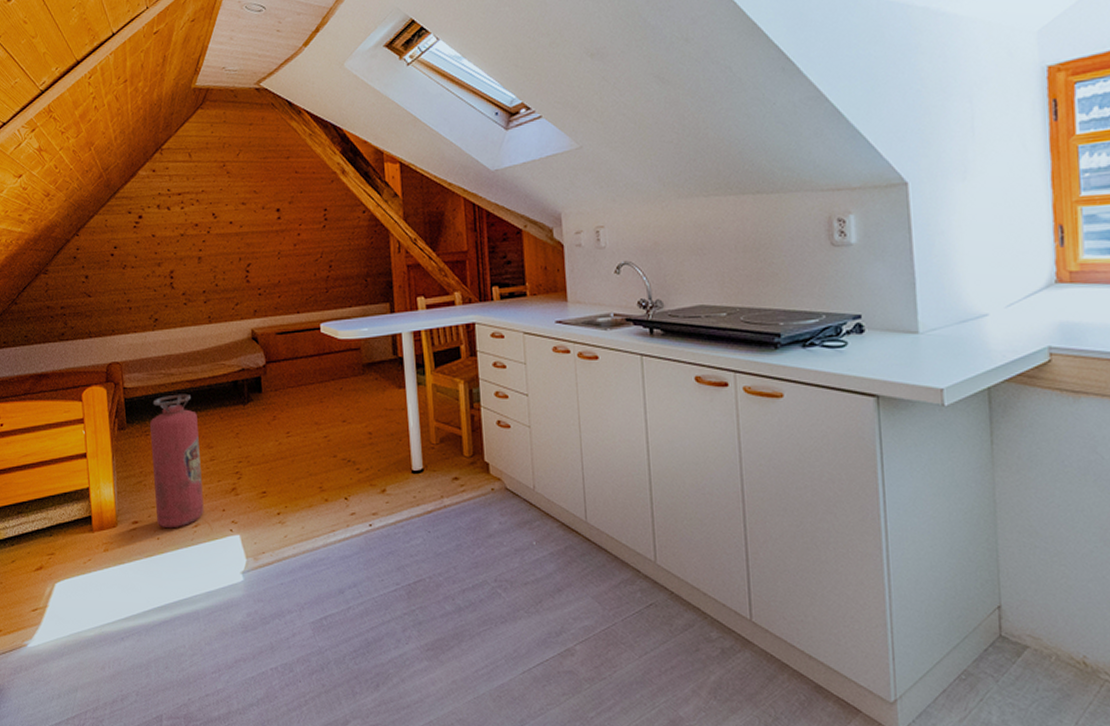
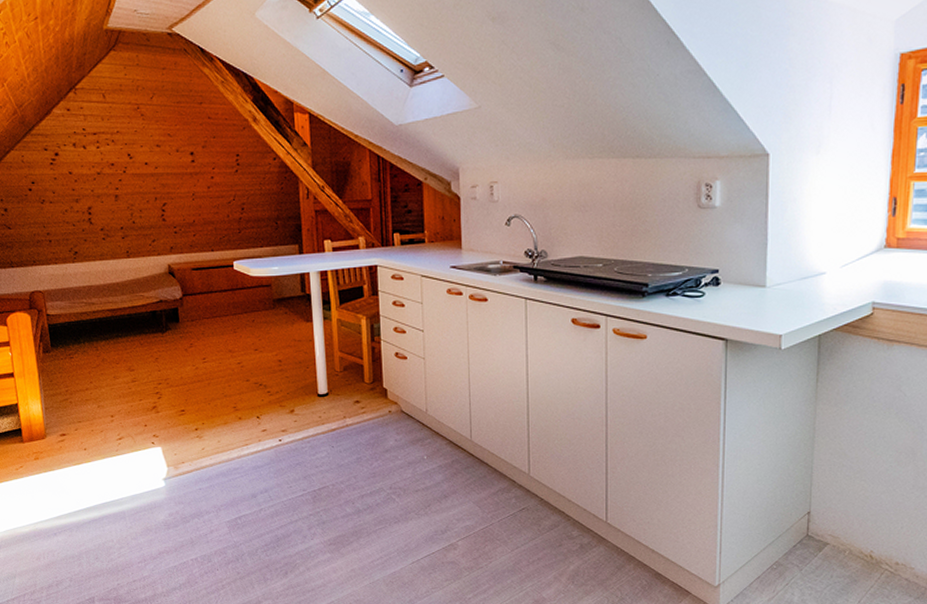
fire extinguisher: present [150,393,204,529] -> none [74,321,127,441]

